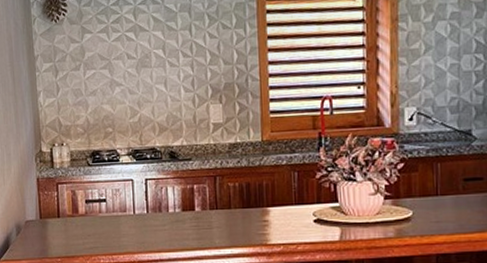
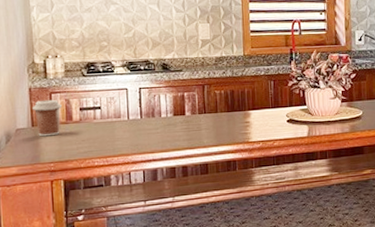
coffee cup: none [41,190,68,230] -> present [33,99,62,137]

